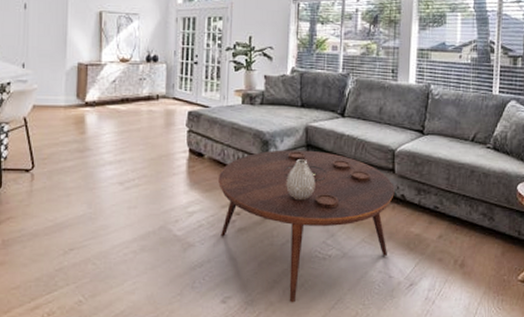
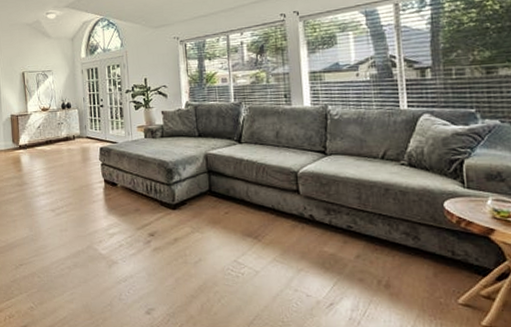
coffee table: present [218,150,395,303] -> none [131,176,302,317]
vase: present [286,159,316,201] -> none [192,184,221,222]

